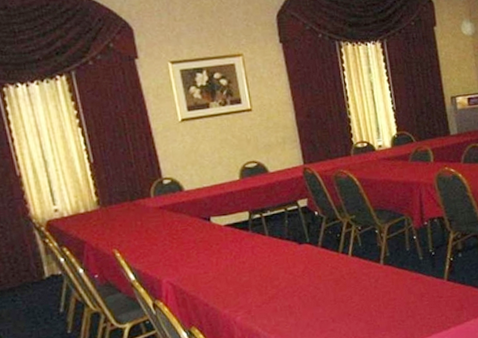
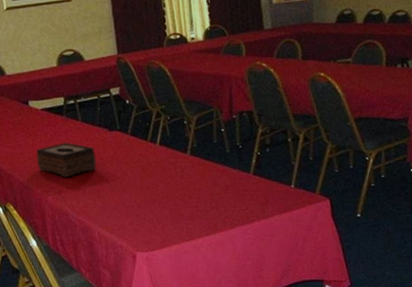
tissue box: none [221,258,287,296] -> present [36,142,97,178]

